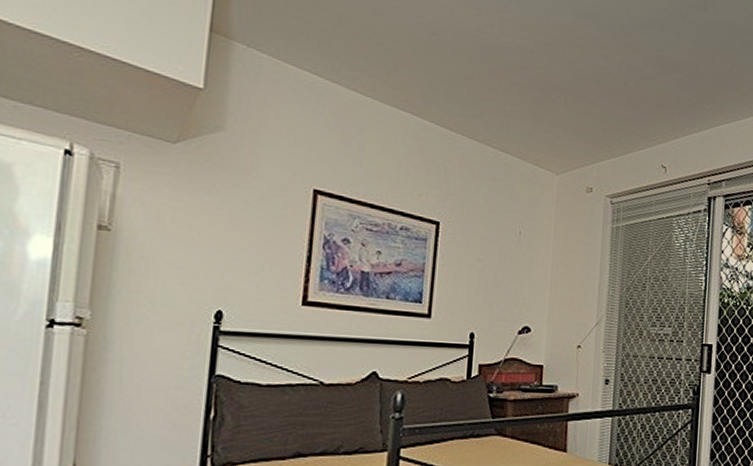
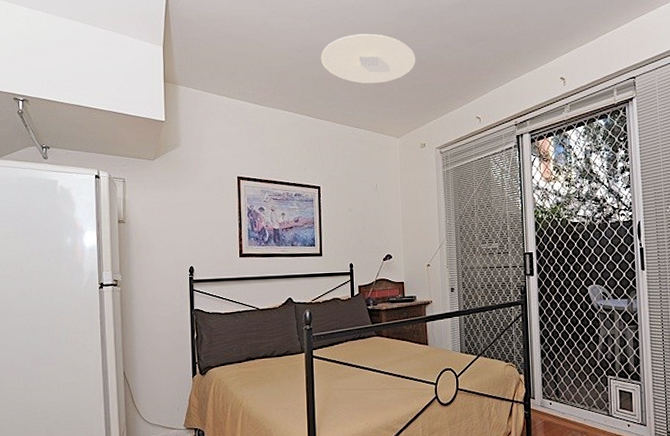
ceiling light: none [461,27,593,100] -> present [320,33,416,84]

